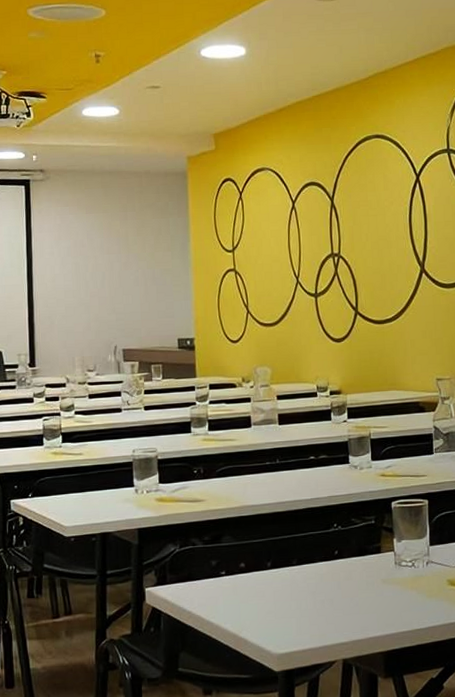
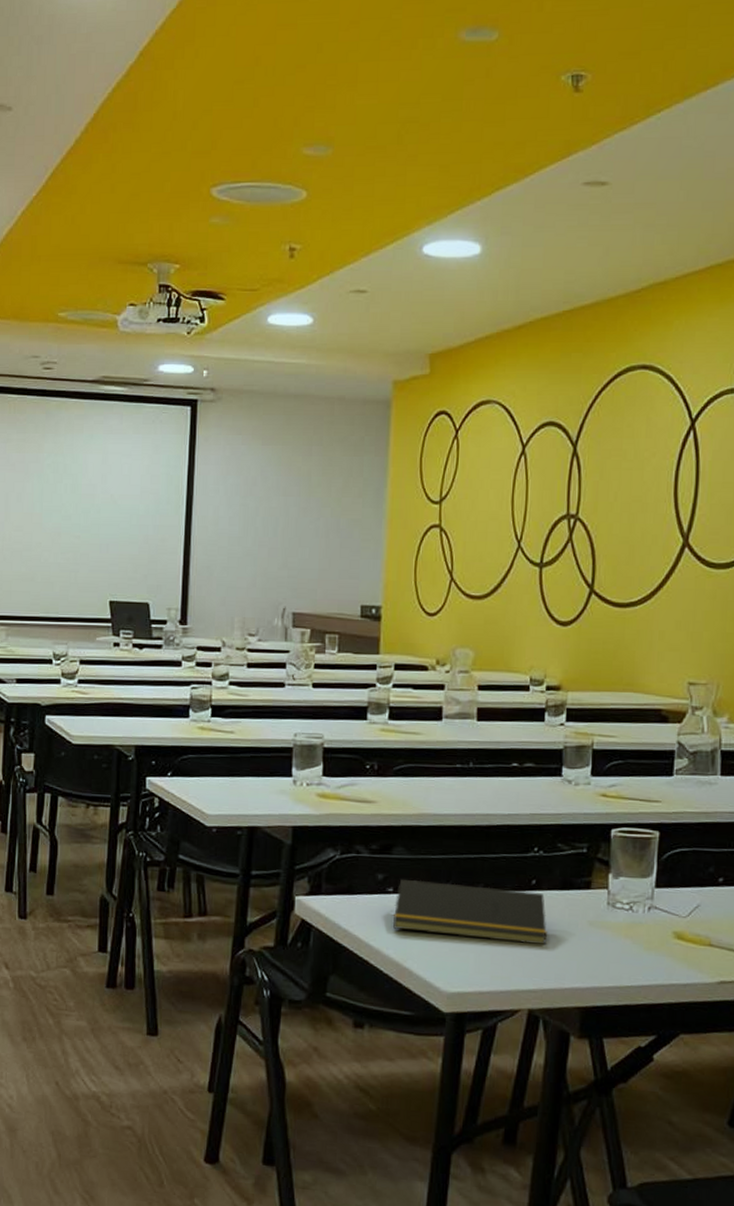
notepad: none [227,560,351,607] -> present [392,878,547,946]

